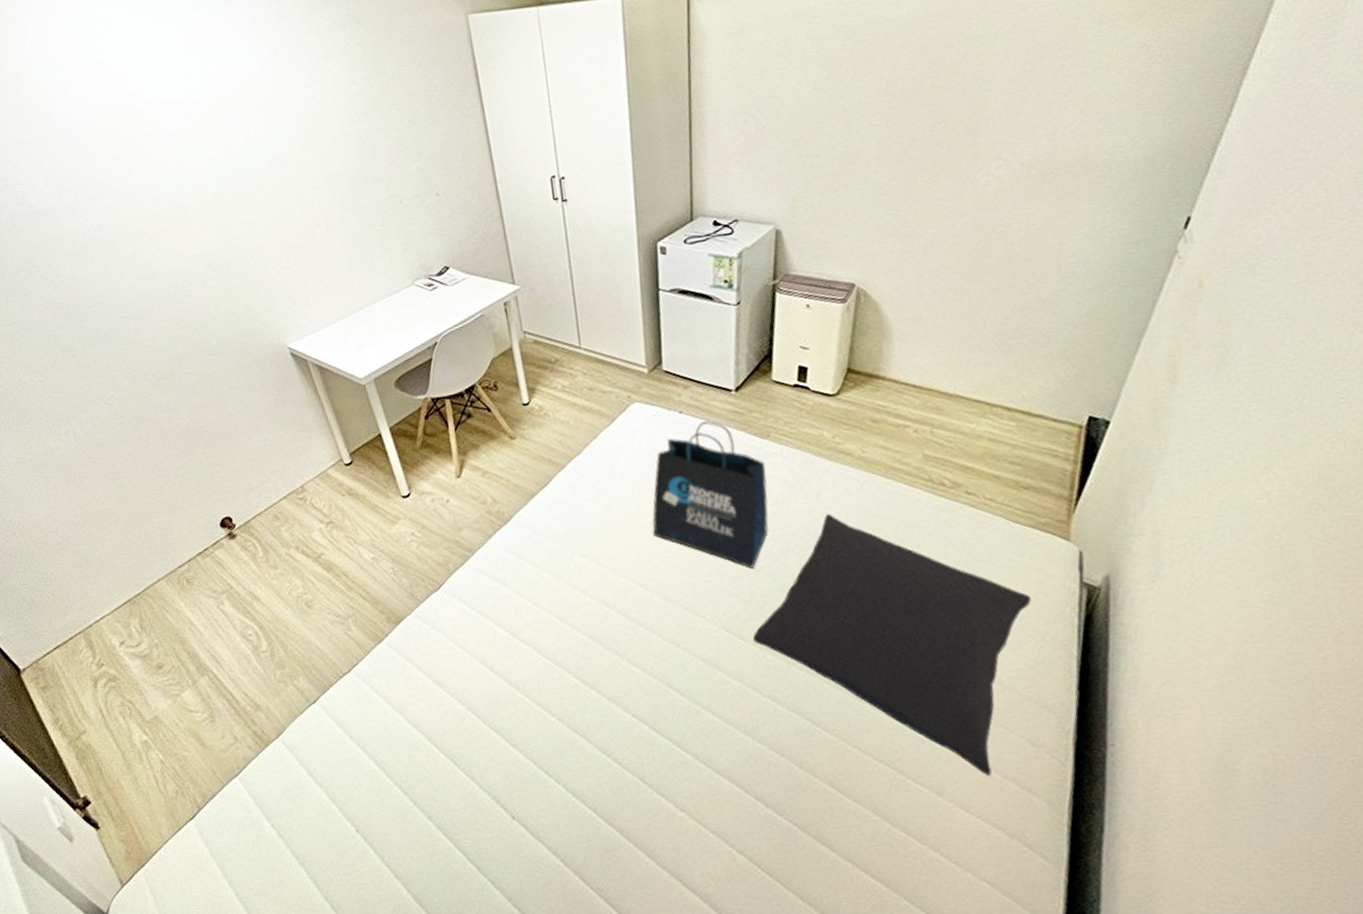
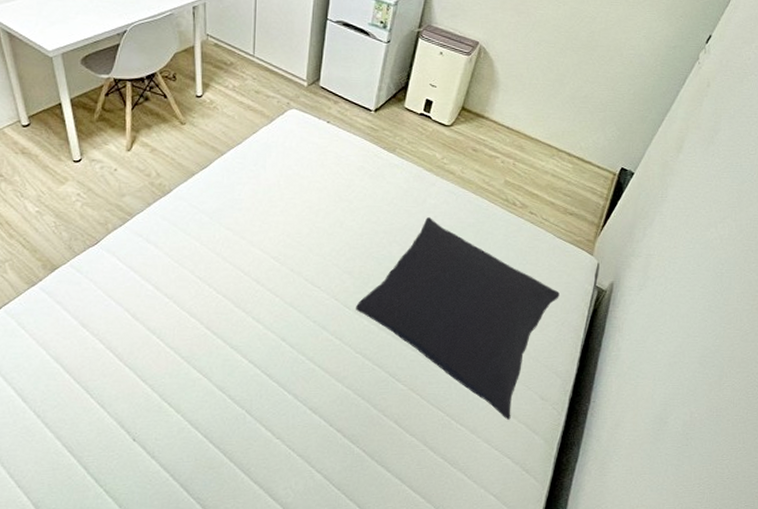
tote bag: present [652,421,769,569] -> none [290,132,388,253]

